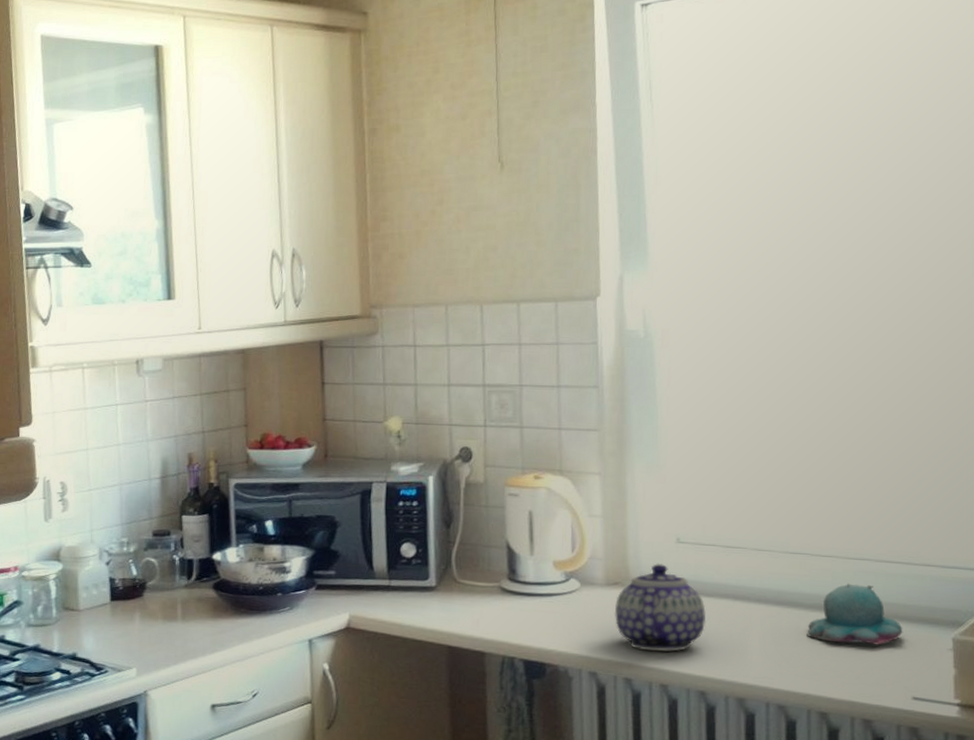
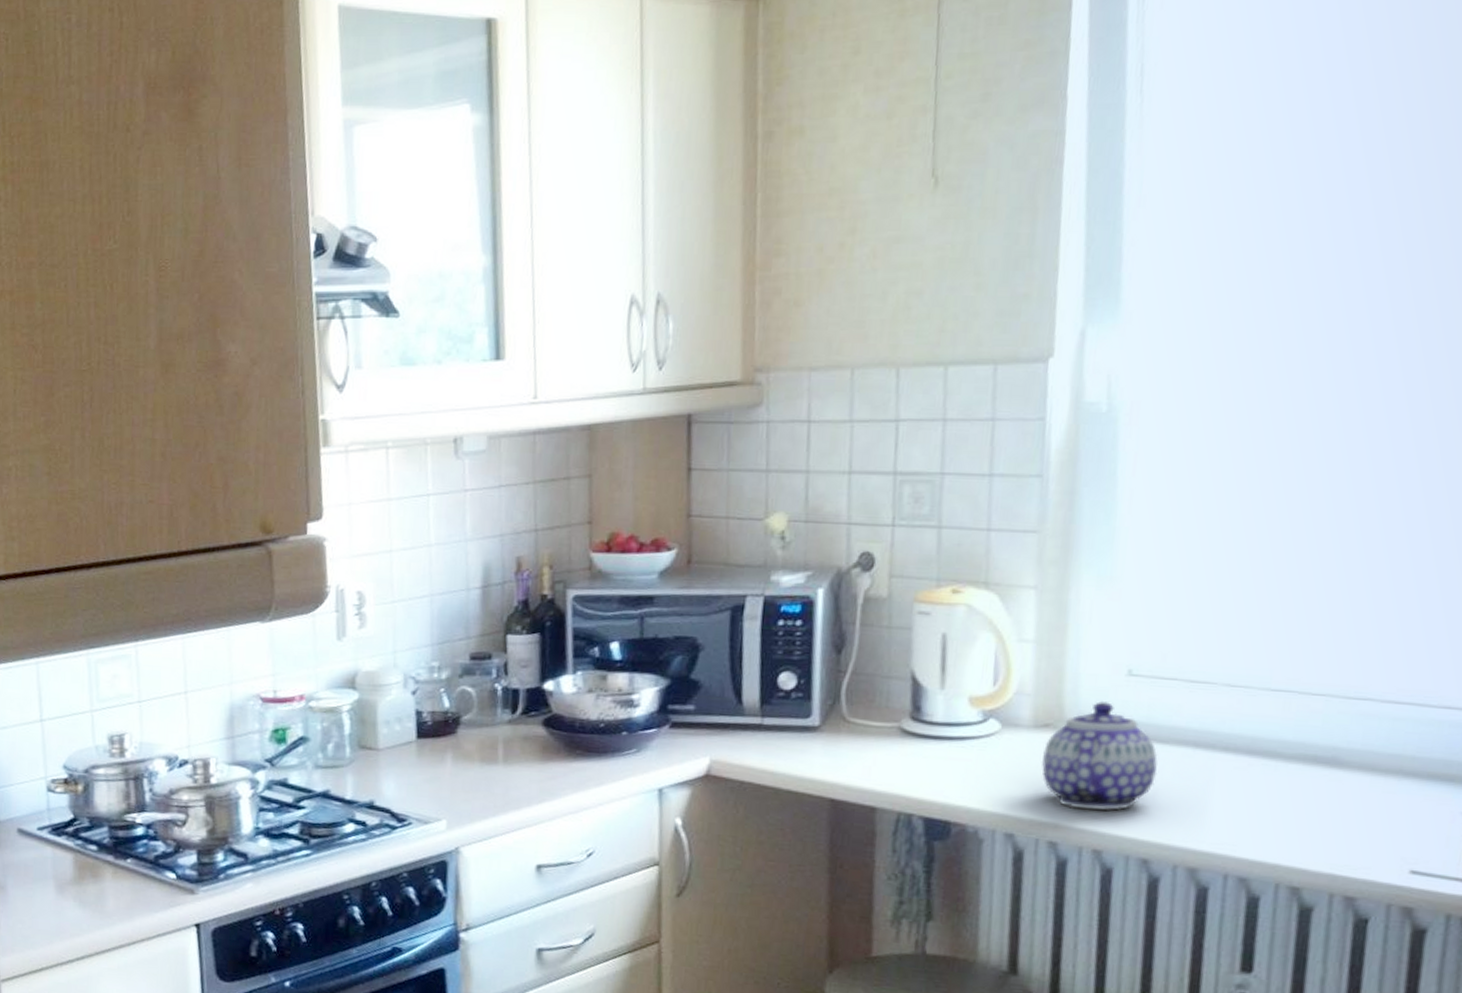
candle: present [807,583,903,645] -> none [1283,729,1408,807]

